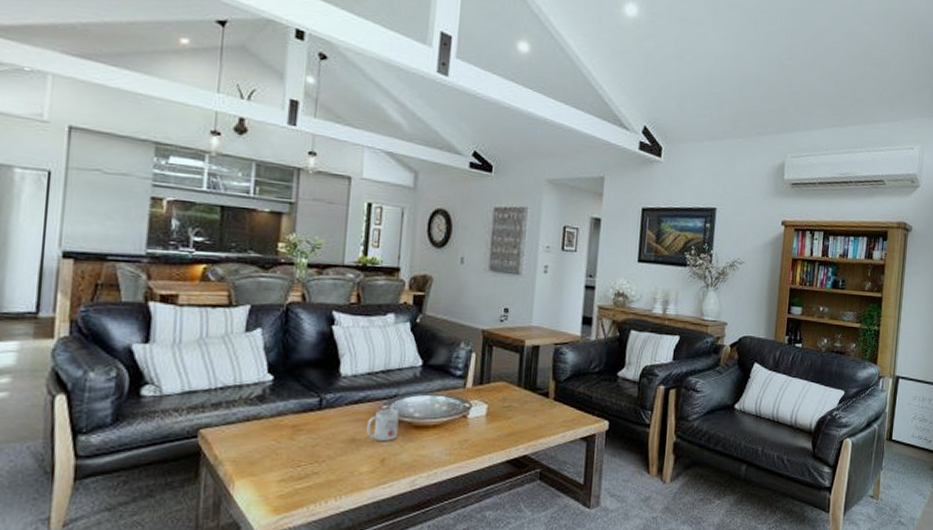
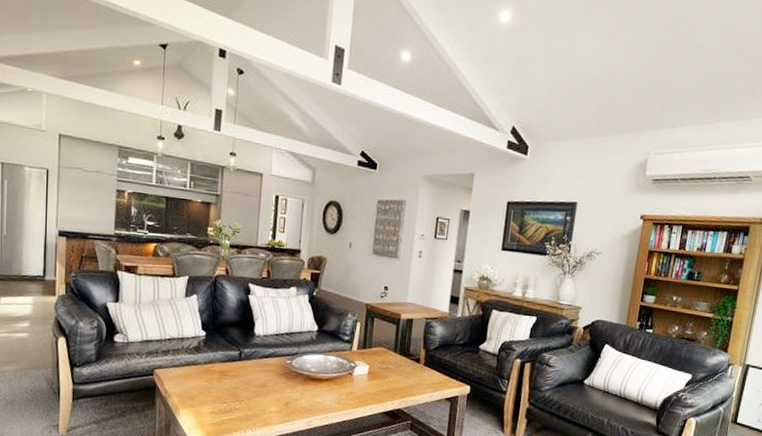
mug: present [366,409,399,441] -> none [275,363,300,389]

